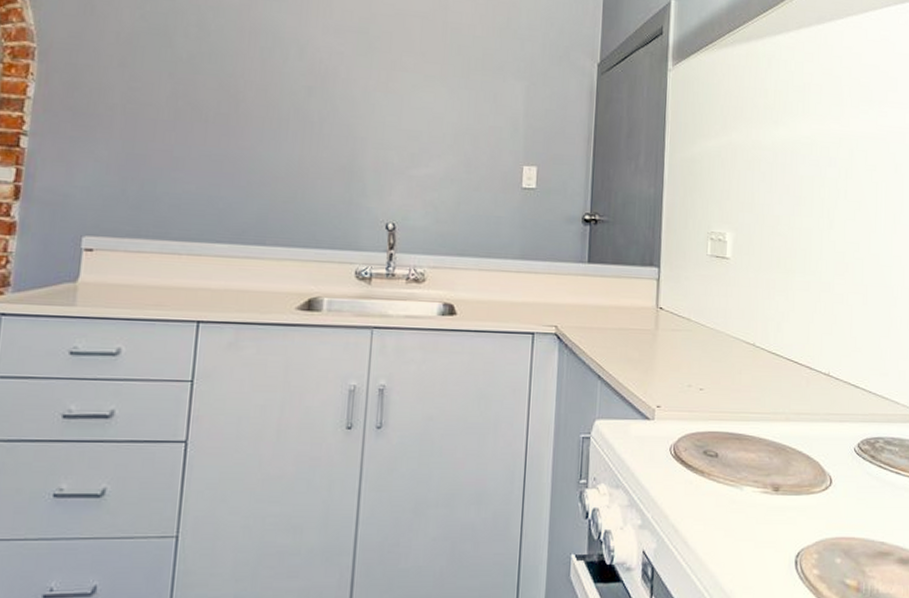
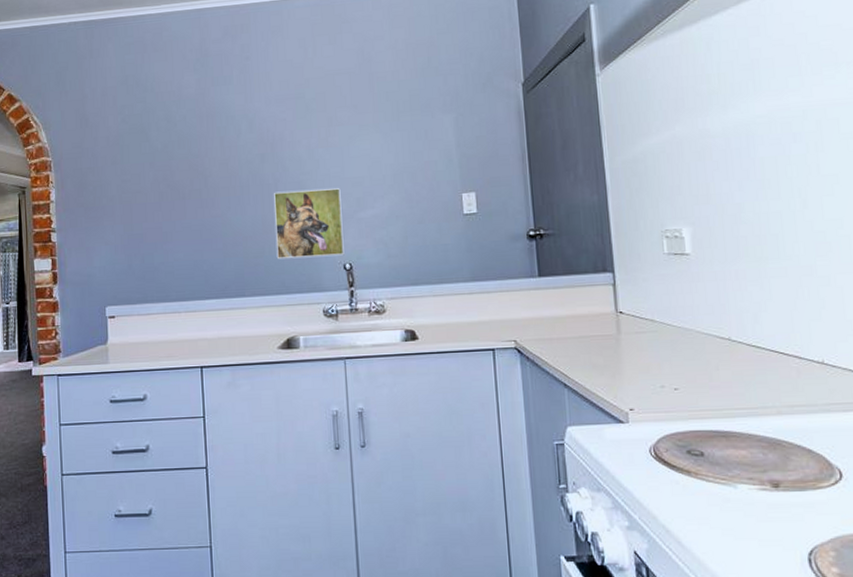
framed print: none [309,131,394,214] -> present [273,188,344,260]

